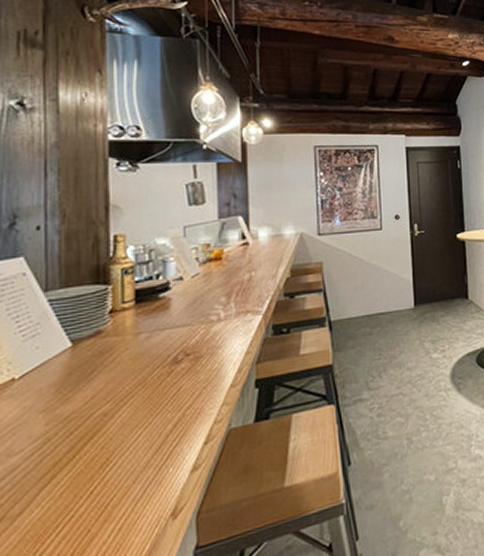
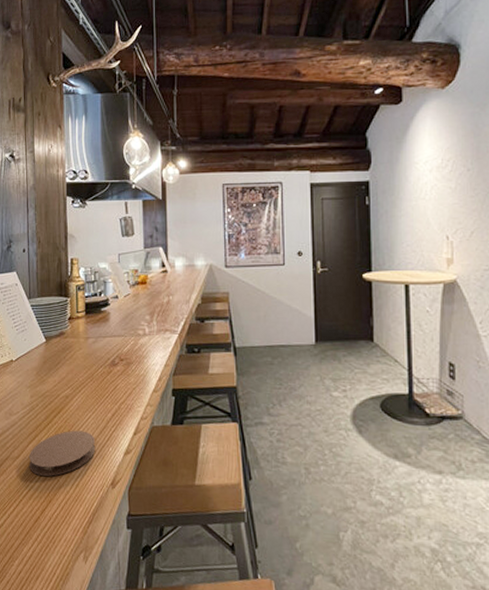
coaster: none [39,454,147,532] -> present [28,430,95,476]

